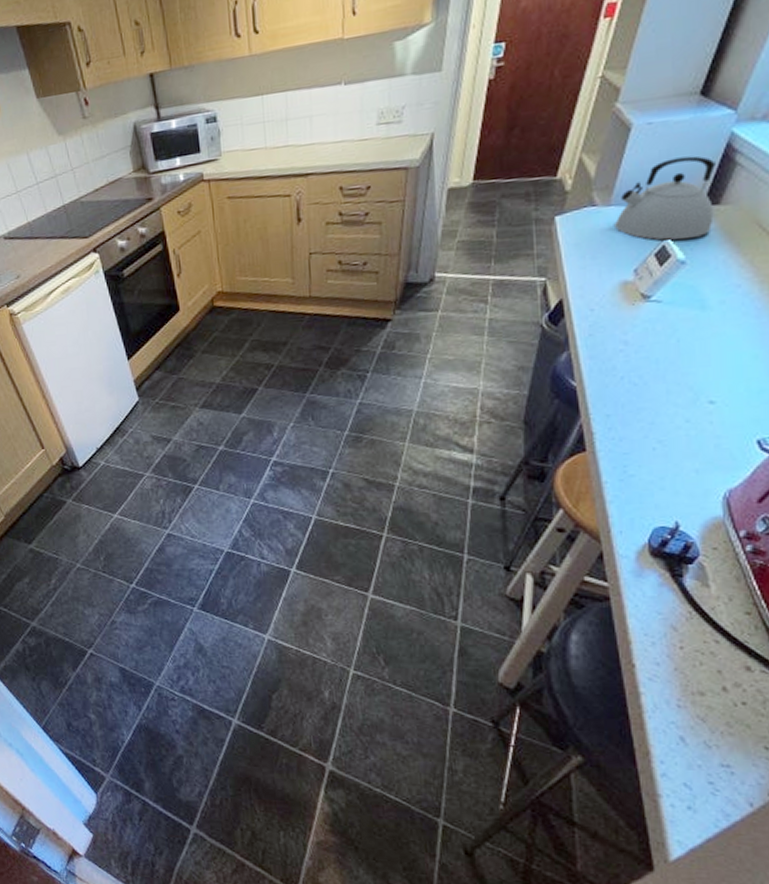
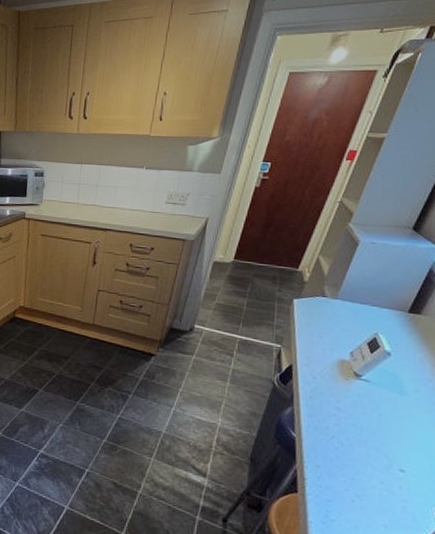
kettle: present [615,155,716,241] -> none [339,272,421,337]

